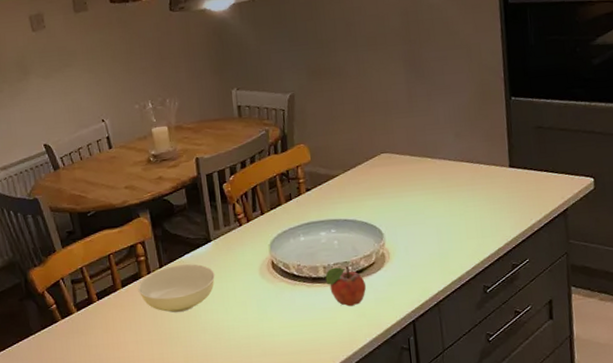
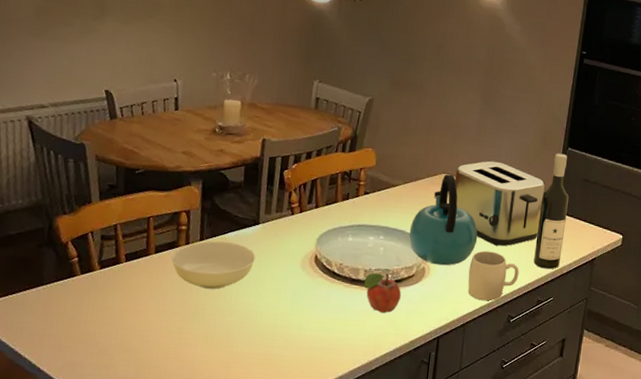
kettle: none [359,152,433,248] -> present [409,174,478,266]
toaster: none [394,128,498,217] -> present [454,160,546,246]
mug: none [430,223,486,276] -> present [468,250,519,301]
bottle: none [492,104,529,231] -> present [533,153,570,270]

